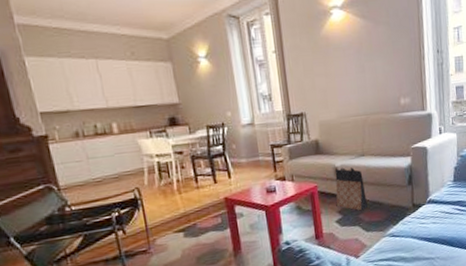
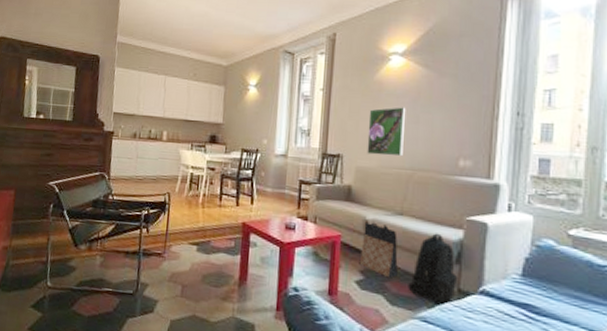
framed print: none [321,59,356,108] -> present [367,107,406,157]
backpack: none [376,164,412,220] -> present [408,233,458,304]

